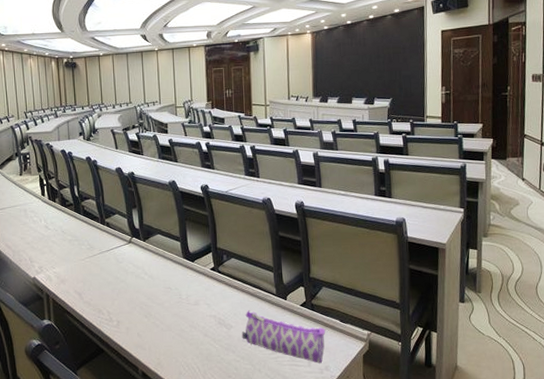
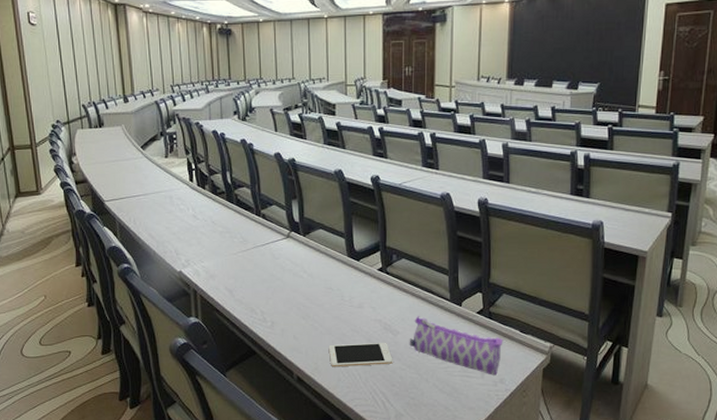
cell phone: none [169,336,228,362] -> present [328,342,393,367]

